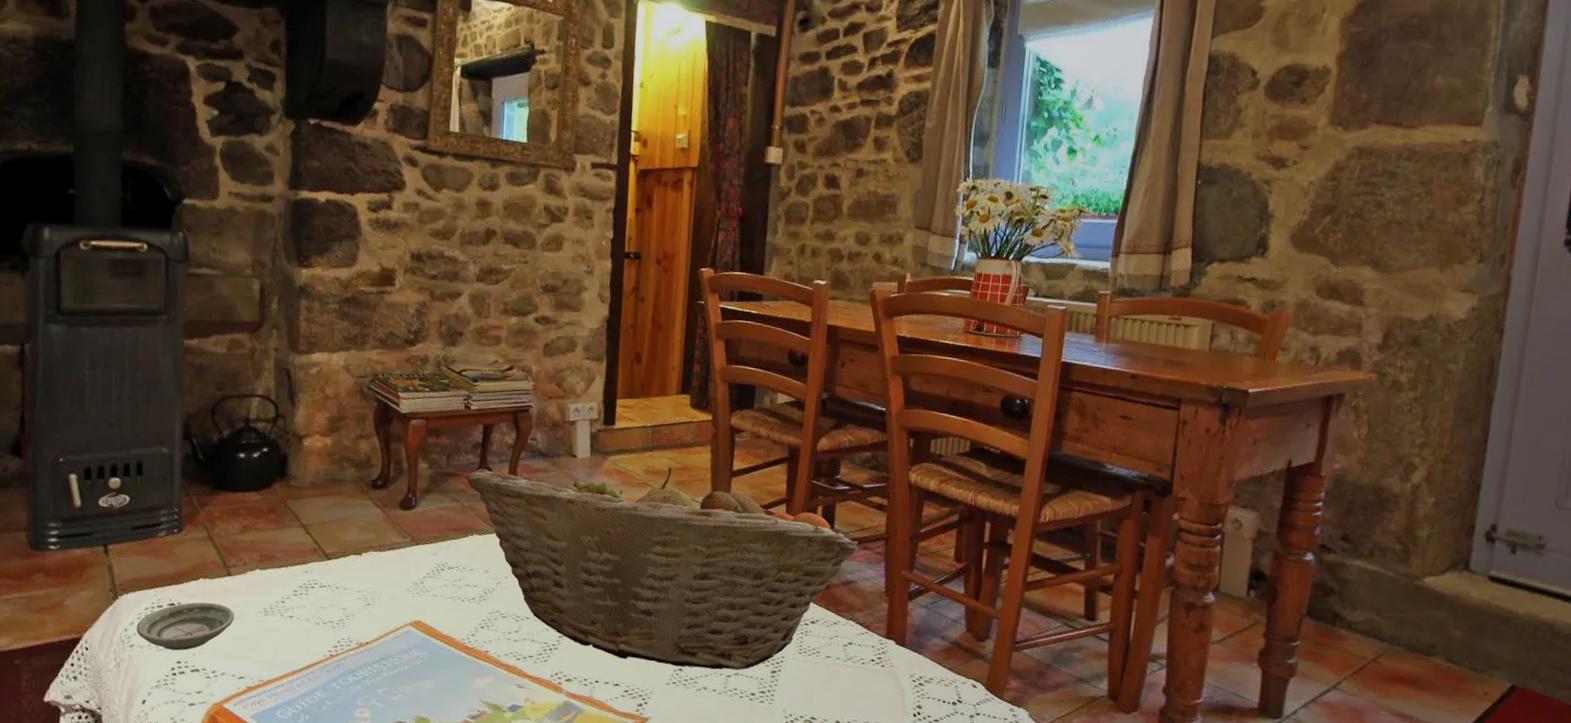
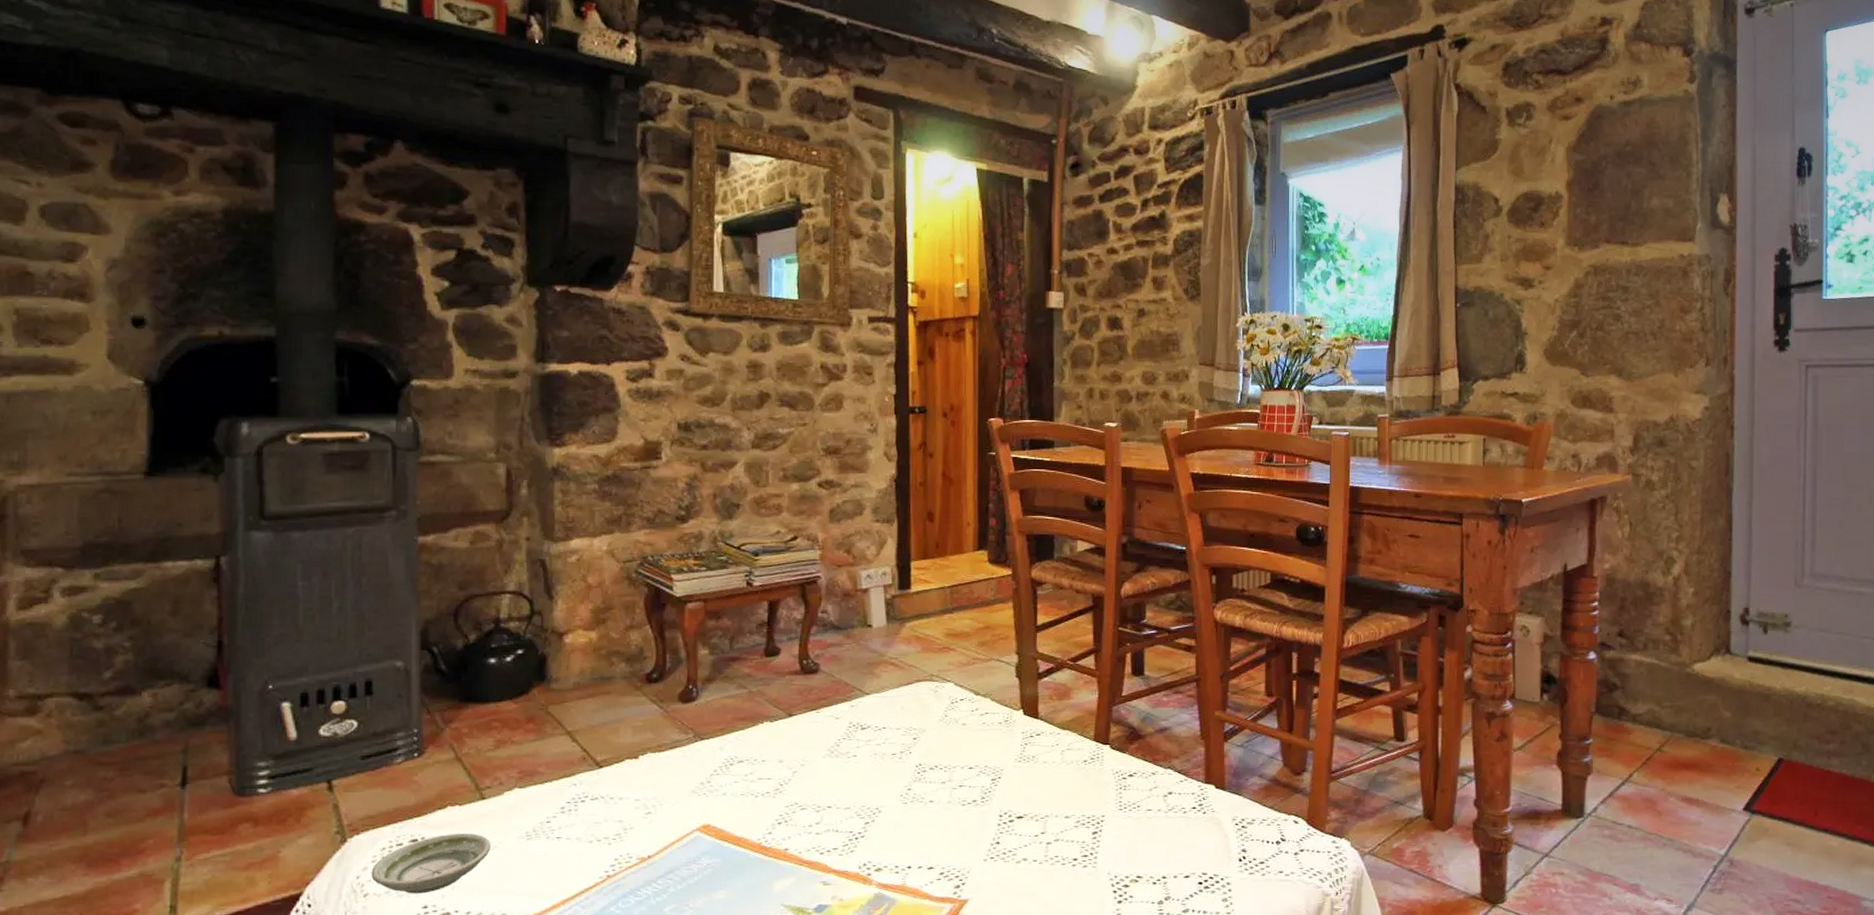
fruit basket: present [465,467,858,670] -> none [751,628,1170,840]

